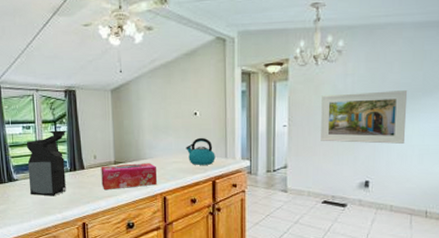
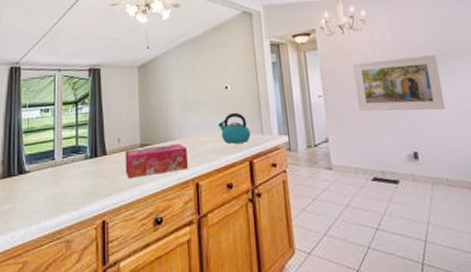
coffee maker: present [26,130,66,197] -> none [42,111,88,190]

